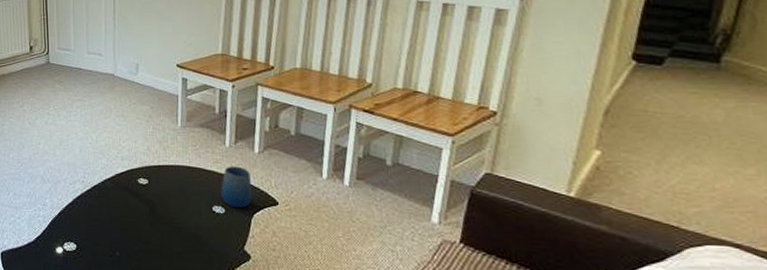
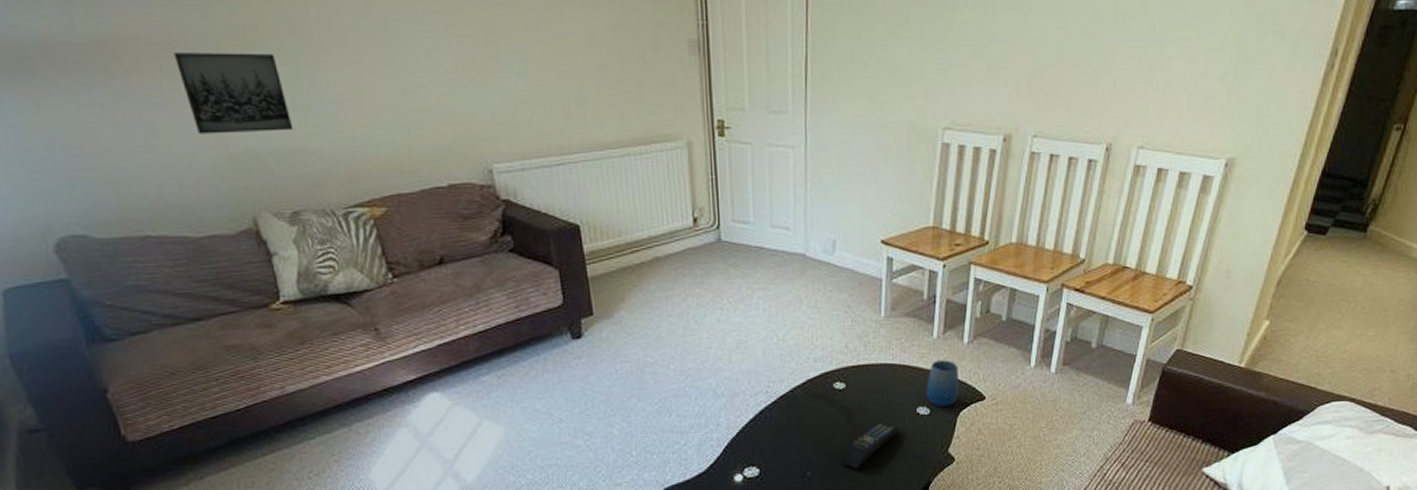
remote control: none [144,215,197,255] -> present [840,421,900,470]

